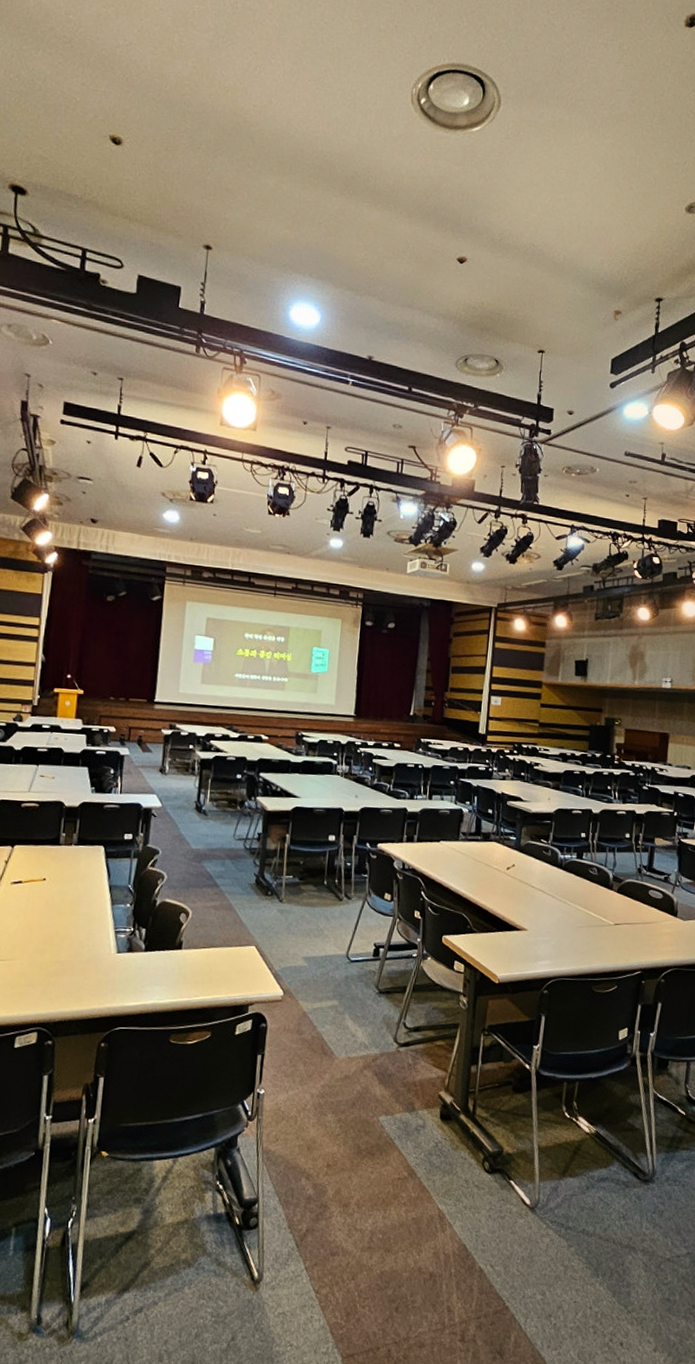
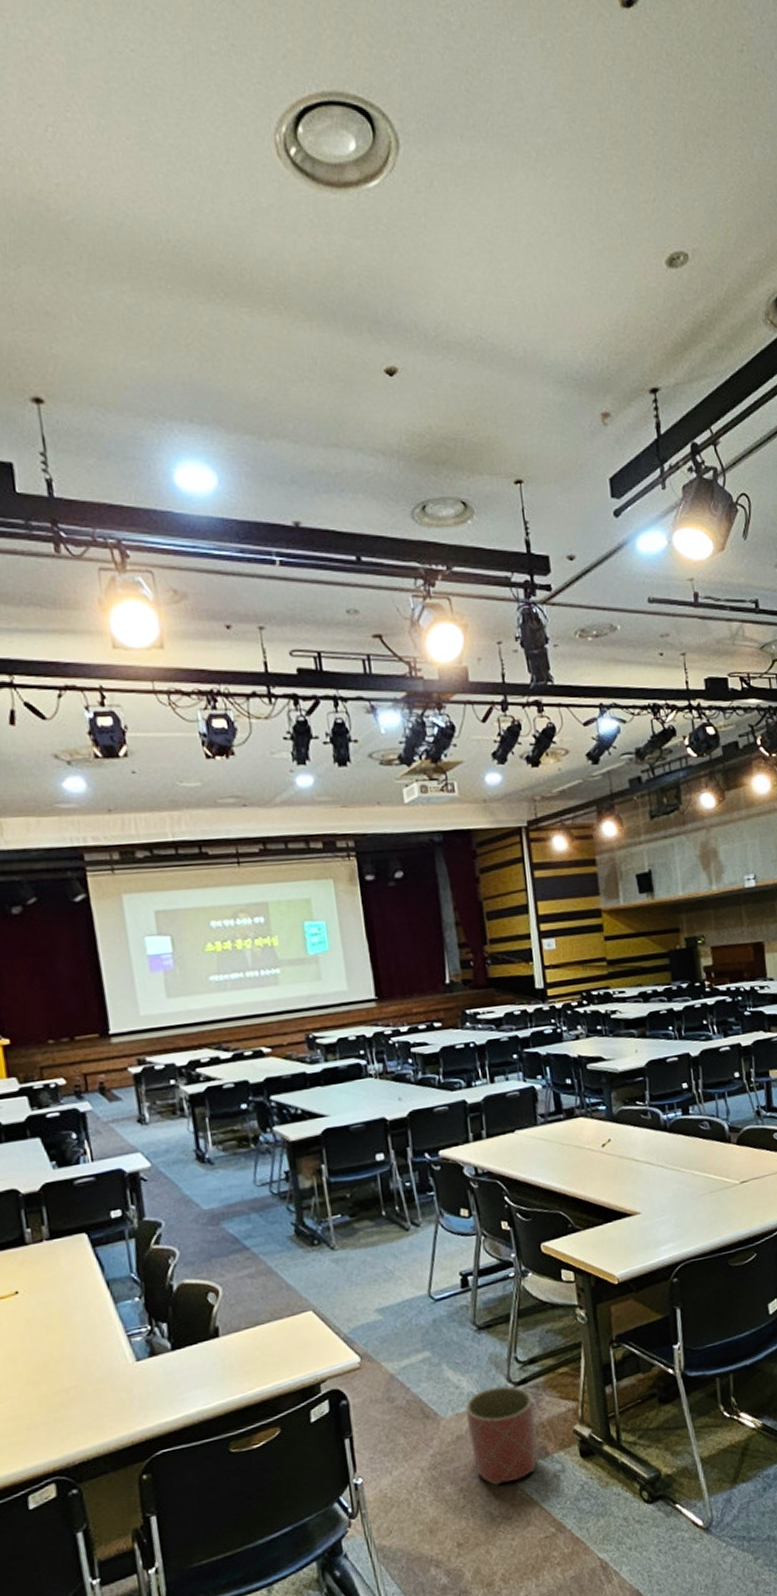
planter: none [354,1043,411,1125] -> present [465,1386,538,1486]

